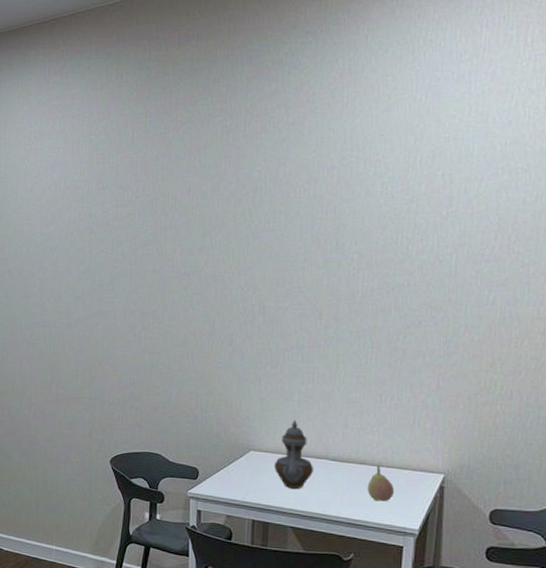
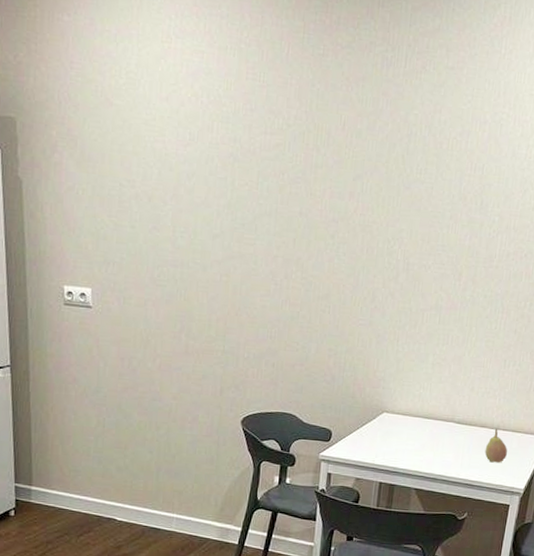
teapot: present [275,419,313,490] -> none [404,382,440,452]

